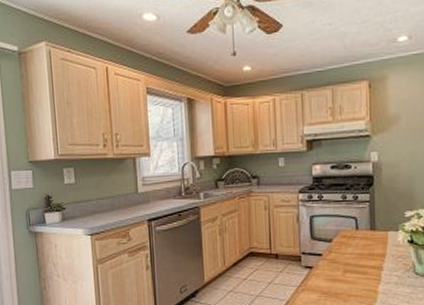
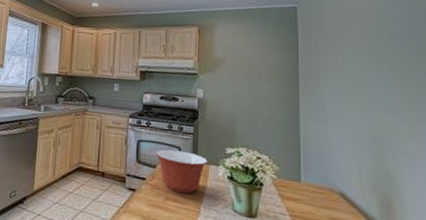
mixing bowl: none [330,221,387,264] -> present [155,149,208,194]

